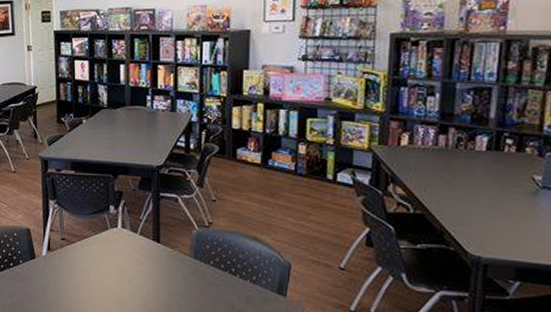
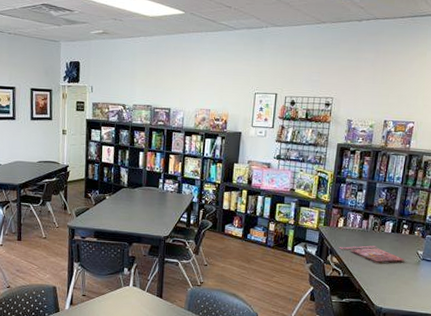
cover: none [404,170,513,195] -> present [339,245,405,264]

